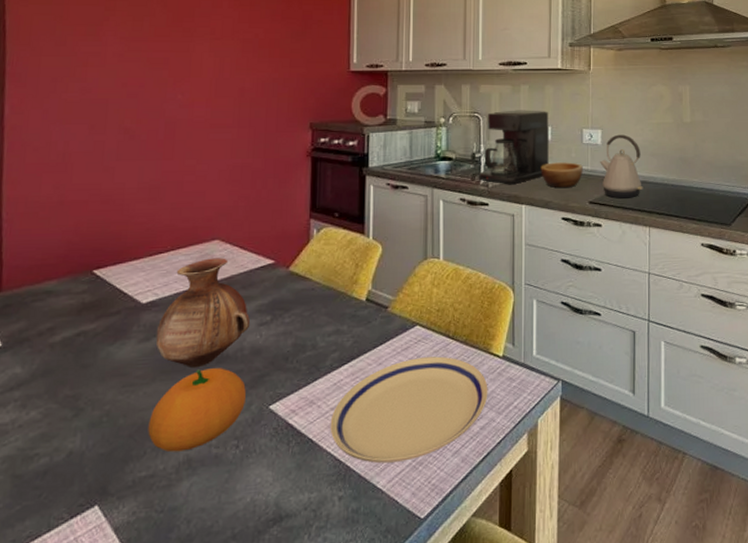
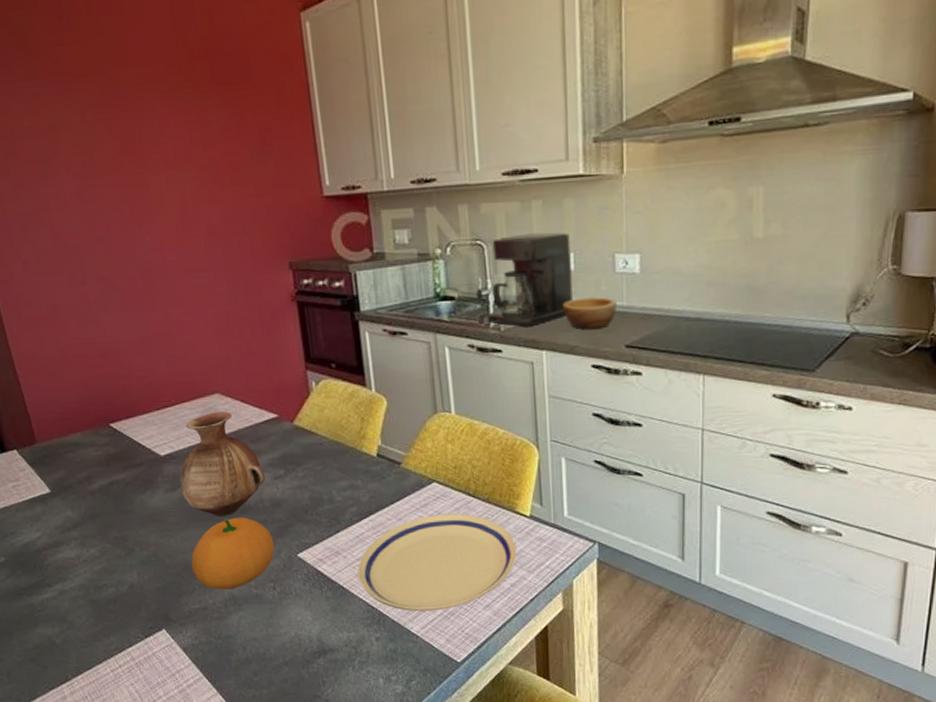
kettle: present [600,134,644,199] -> none [638,258,696,341]

